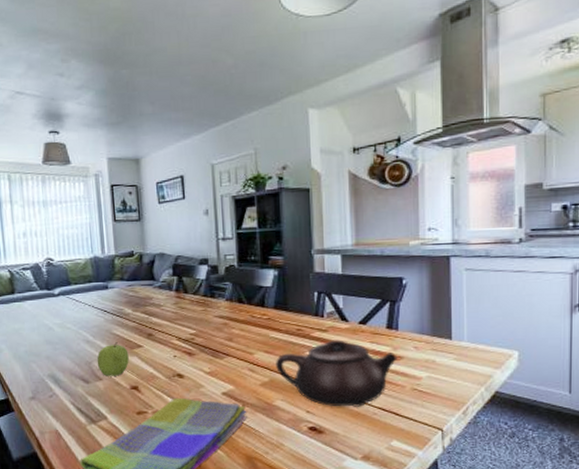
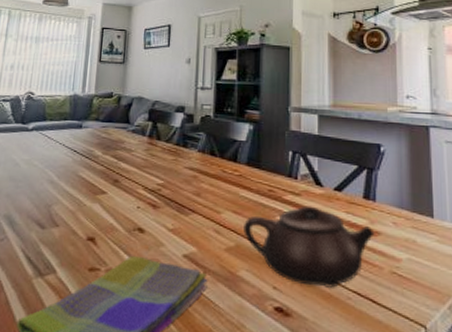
fruit: present [97,342,129,376] -> none [56,186,91,224]

